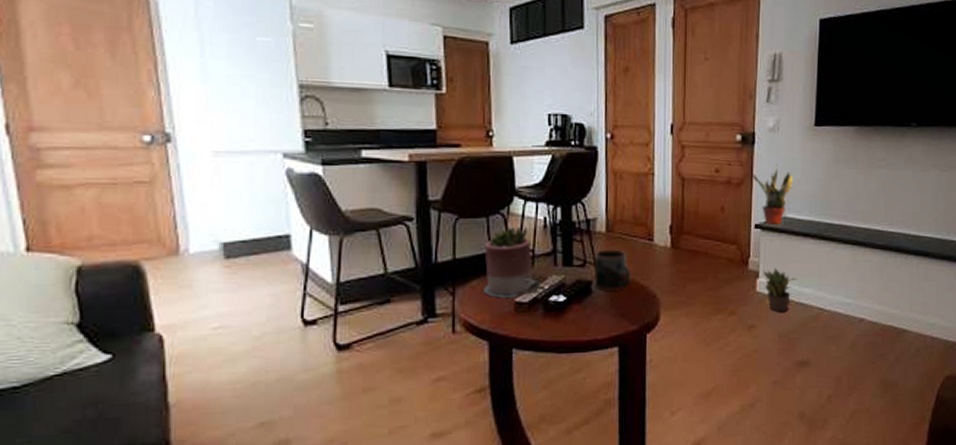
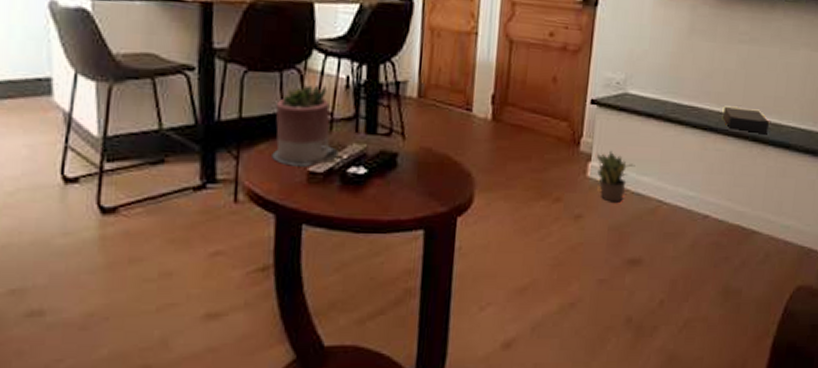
mug: present [593,249,631,290] -> none [399,117,444,165]
potted plant: present [751,164,793,225] -> none [591,31,640,102]
game console: none [869,224,909,246] -> present [723,107,769,135]

